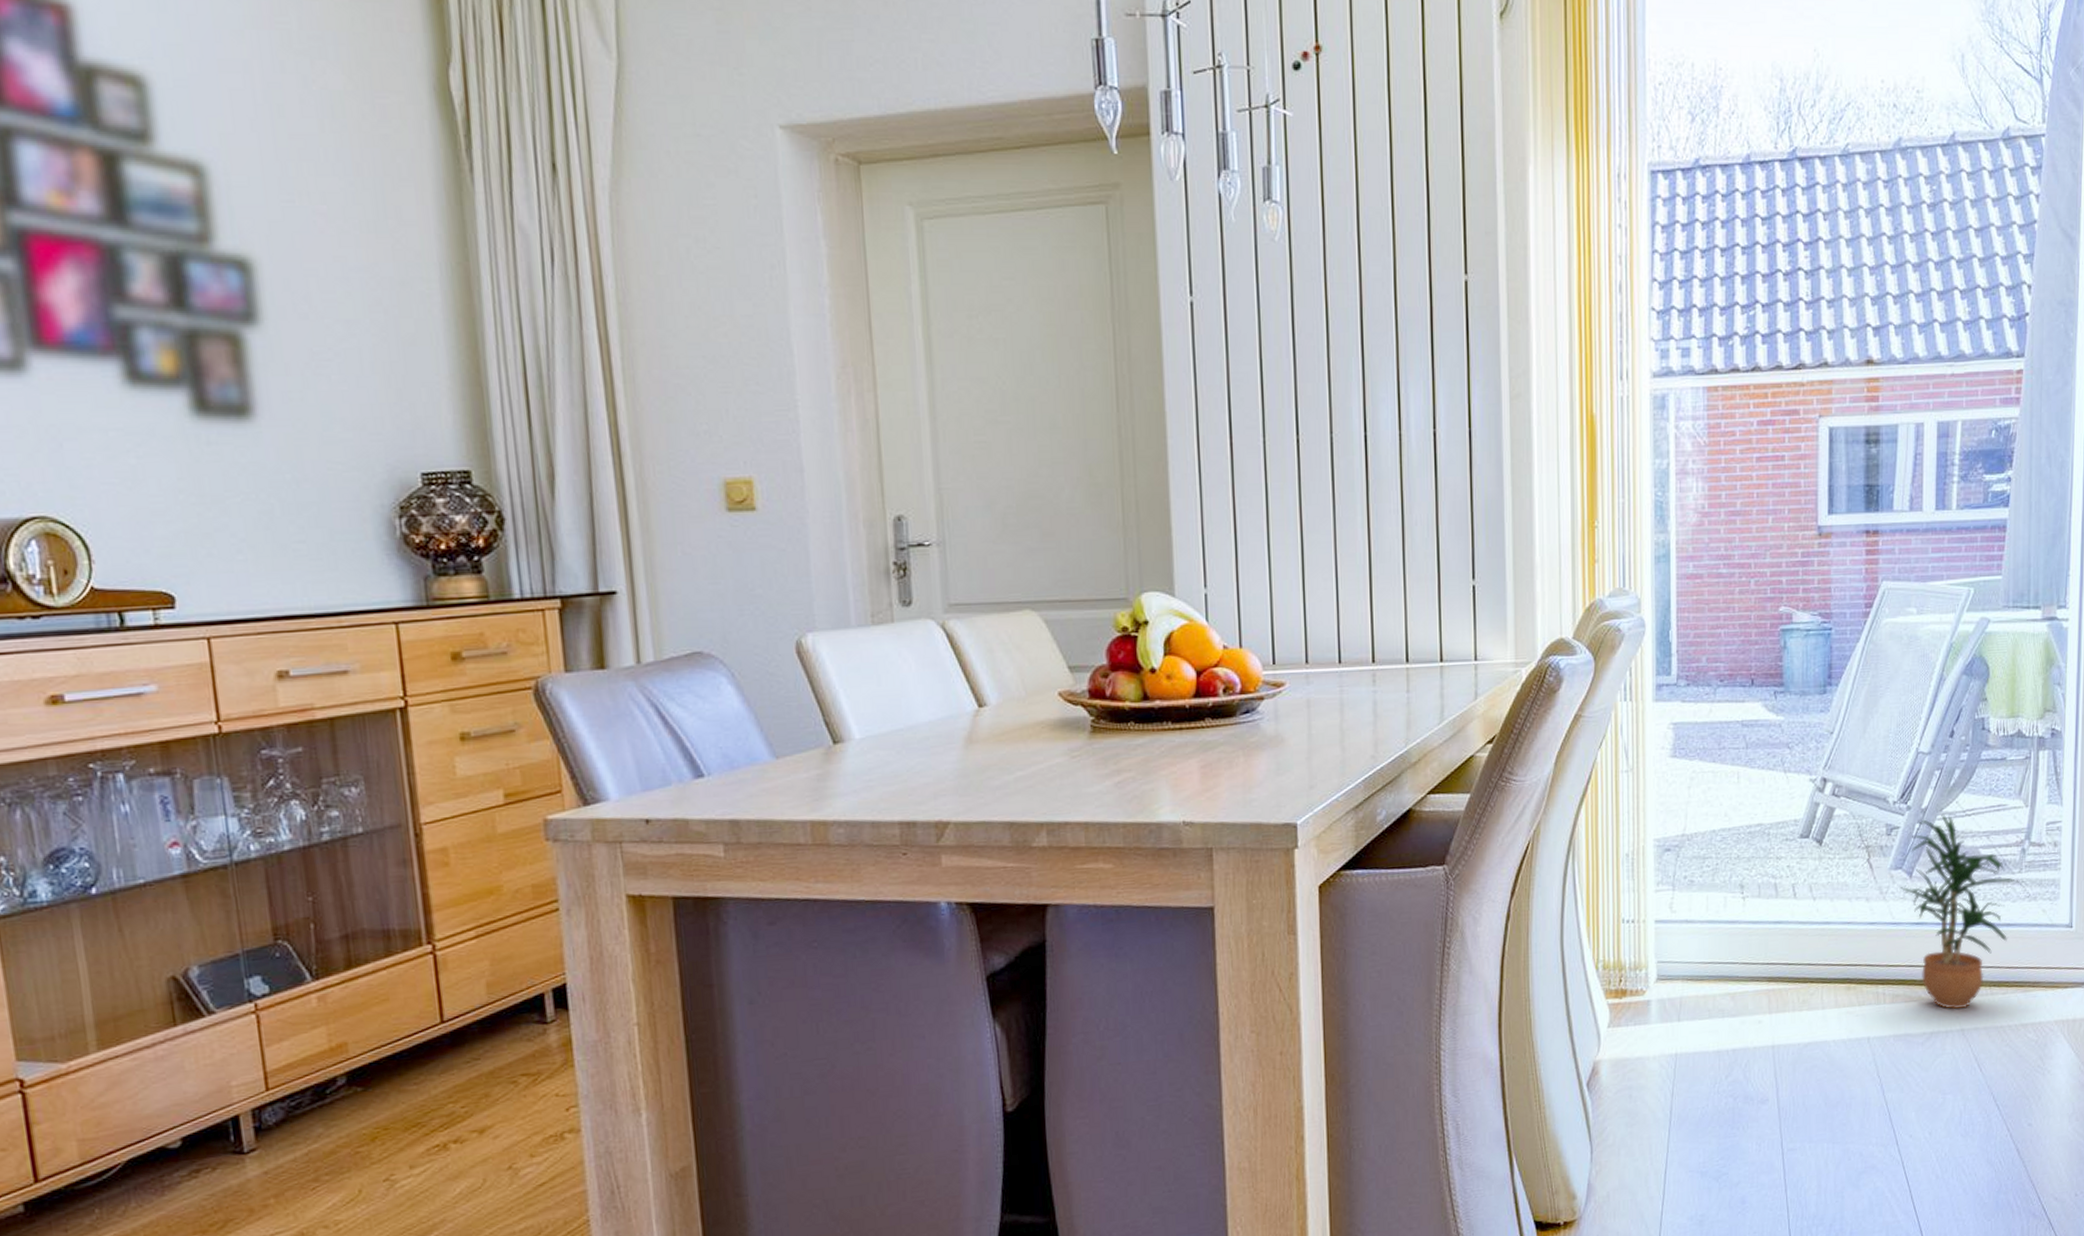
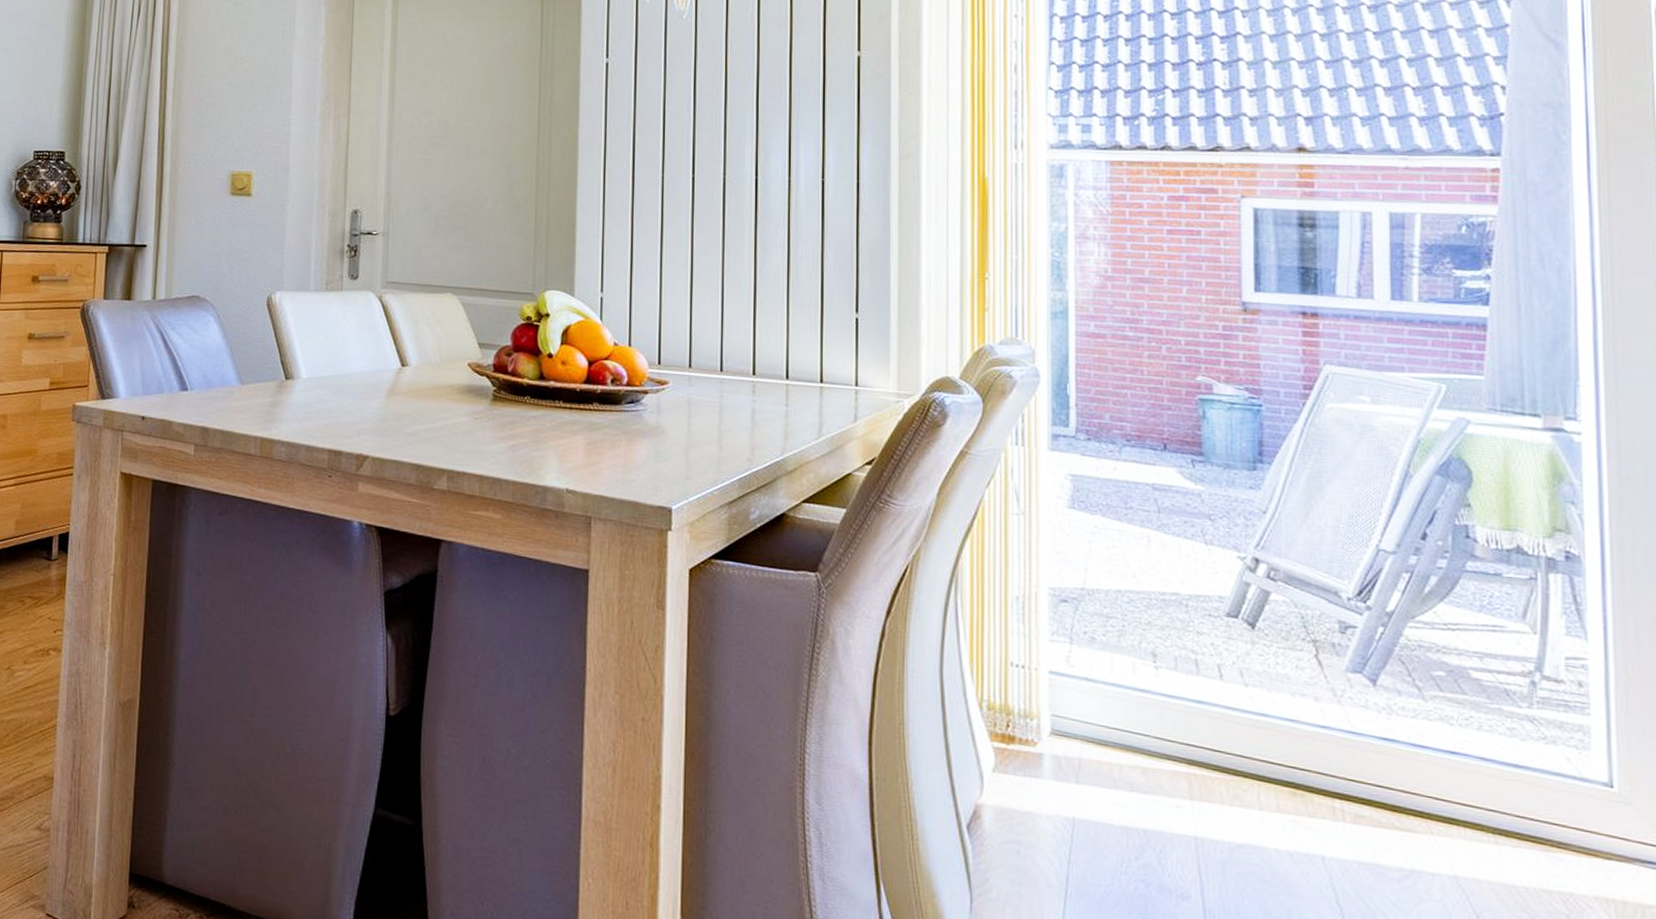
potted plant: present [1899,814,2019,1010] -> none [1359,622,1529,851]

